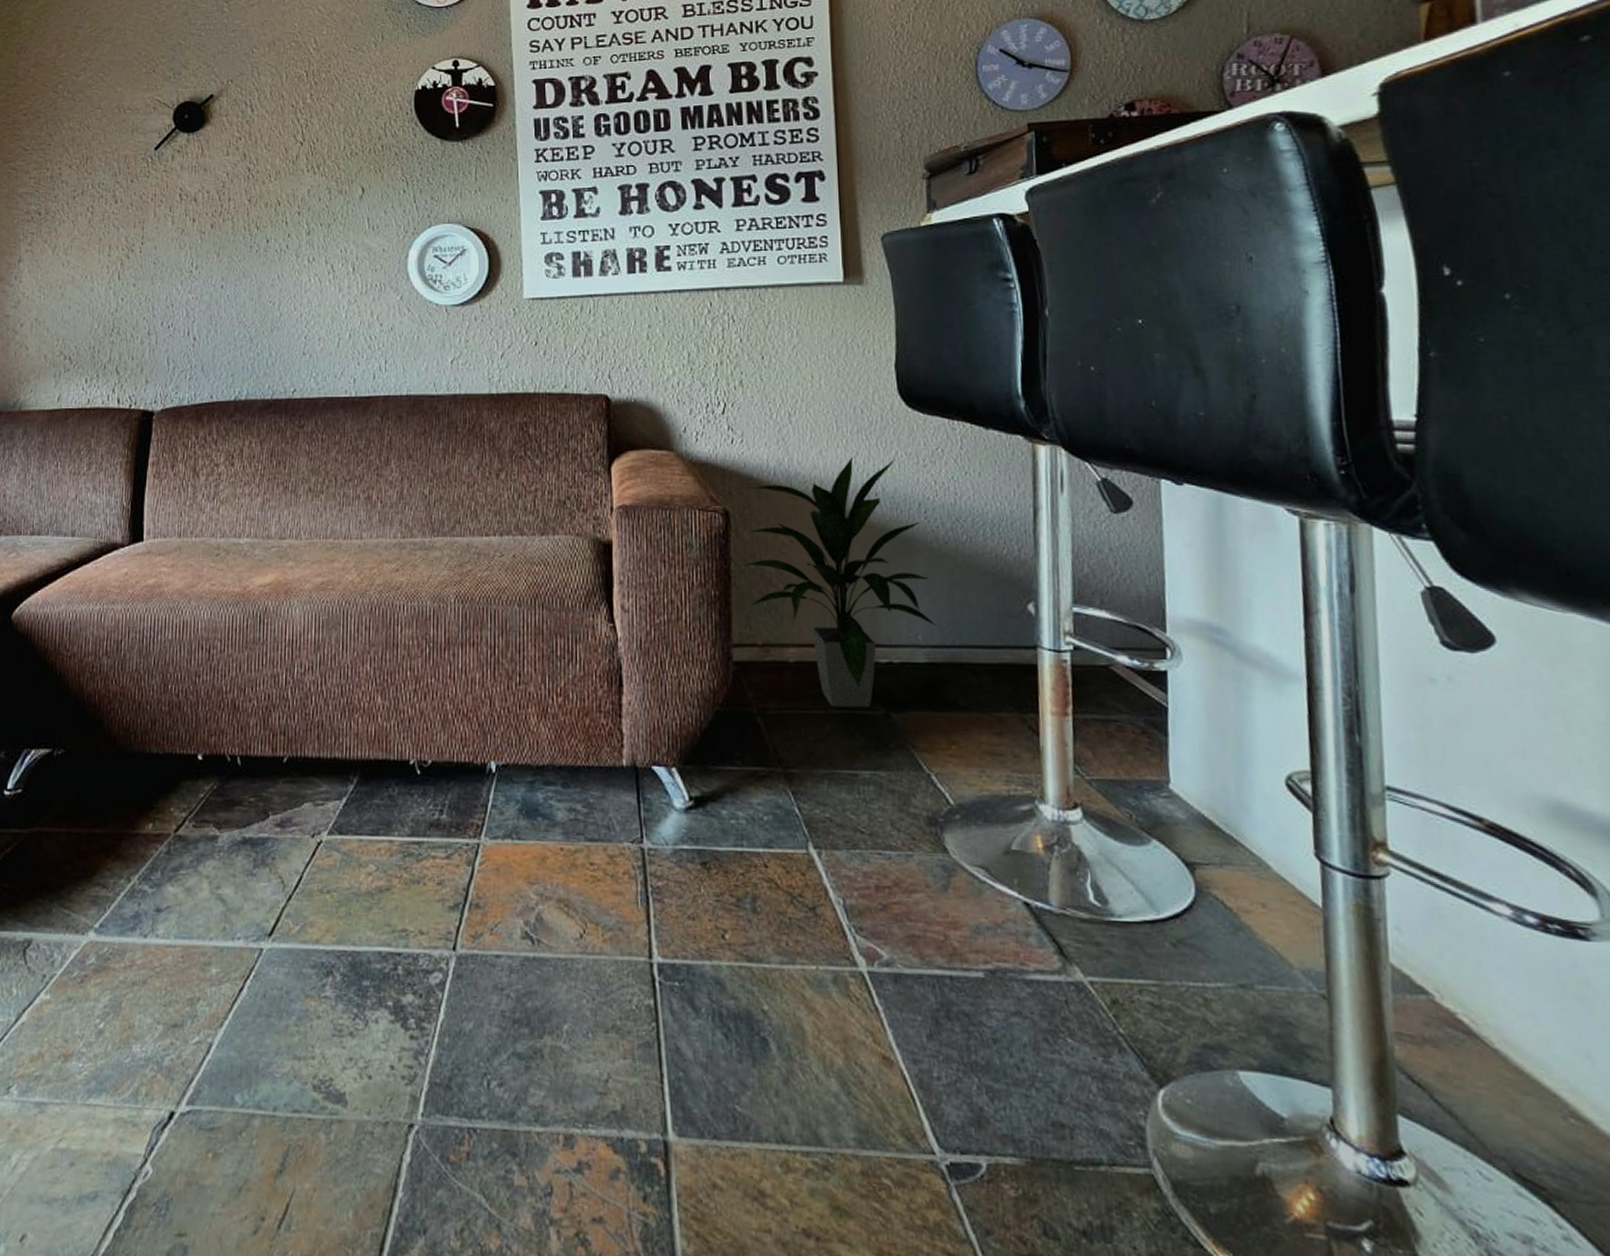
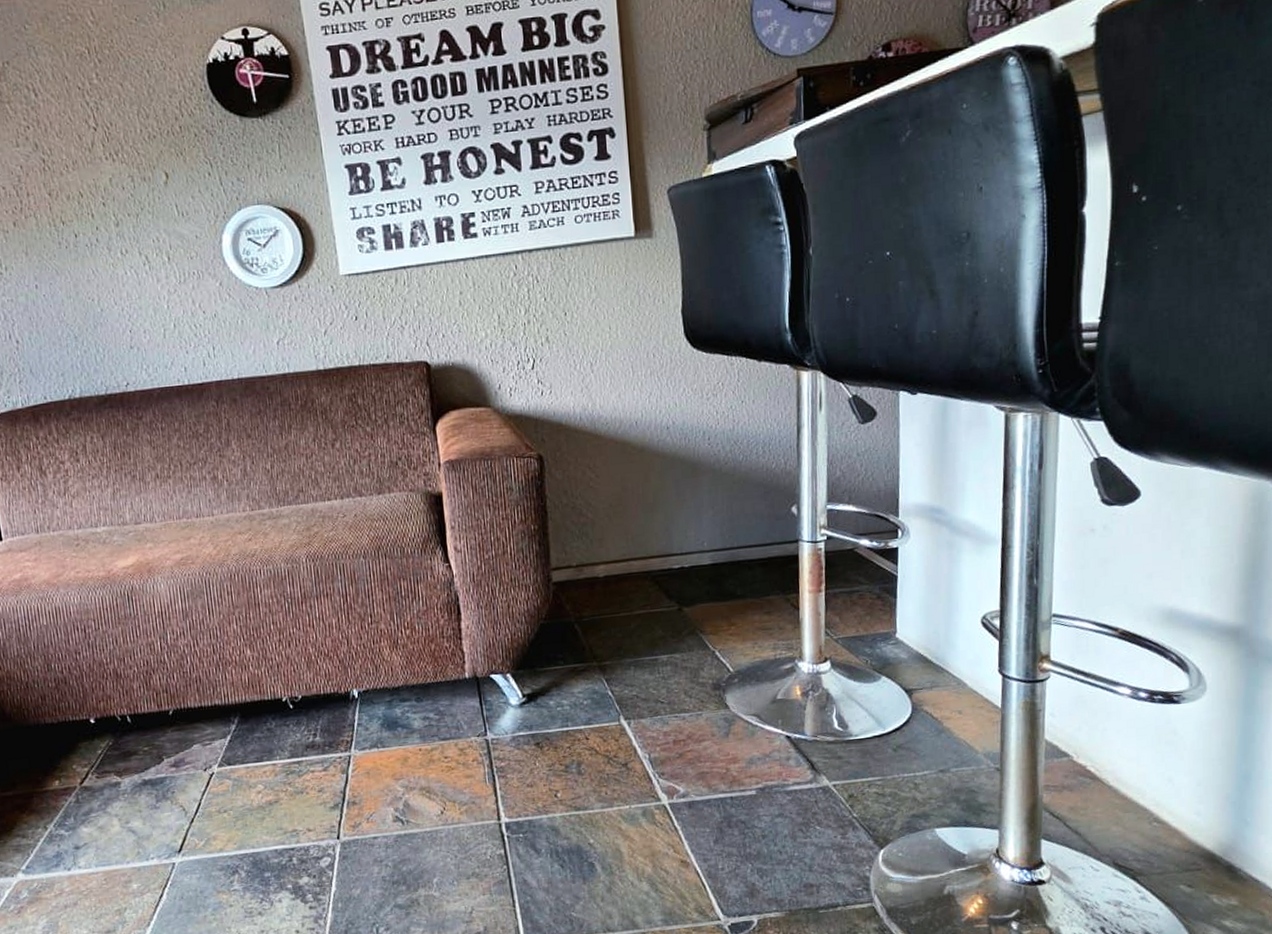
indoor plant: present [740,457,938,708] -> none [554,395,720,609]

